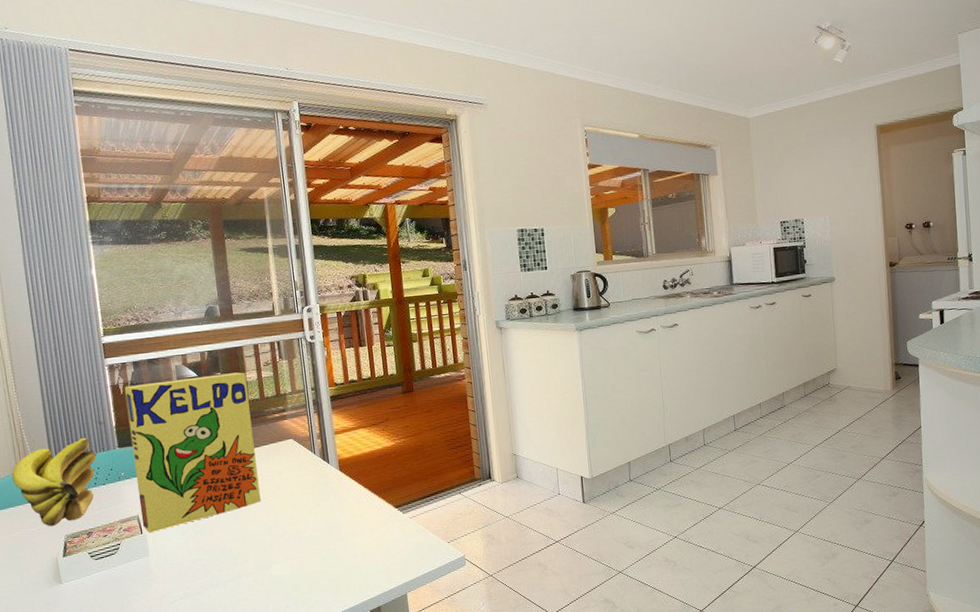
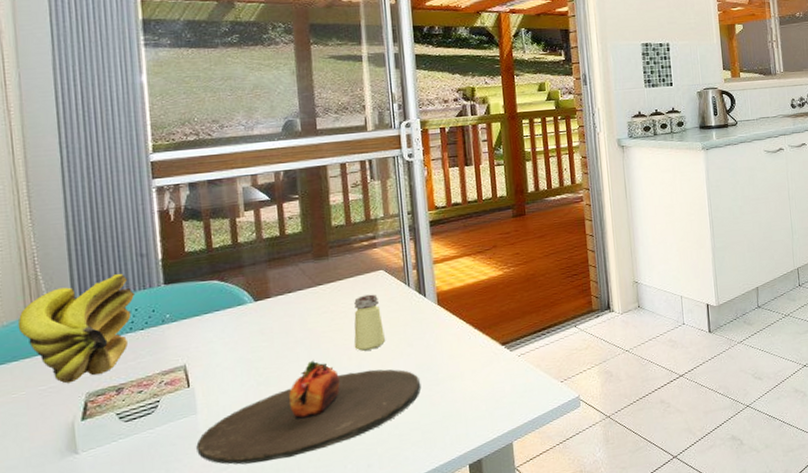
cereal box: present [124,372,261,533] -> none [176,194,342,386]
plate: none [150,515,328,600] -> present [196,360,421,465]
saltshaker: none [269,460,296,509] -> present [354,294,385,351]

